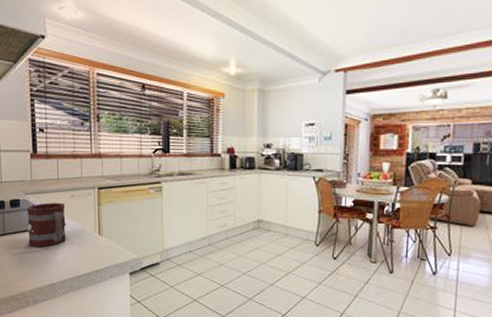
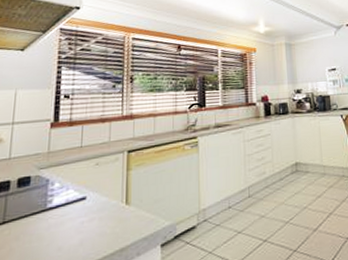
mug: present [27,203,67,247] -> none [35,173,88,233]

